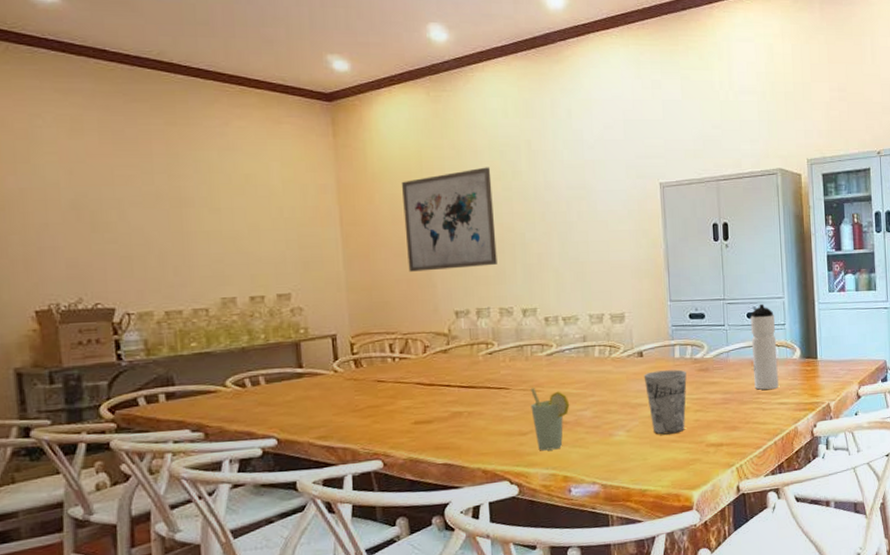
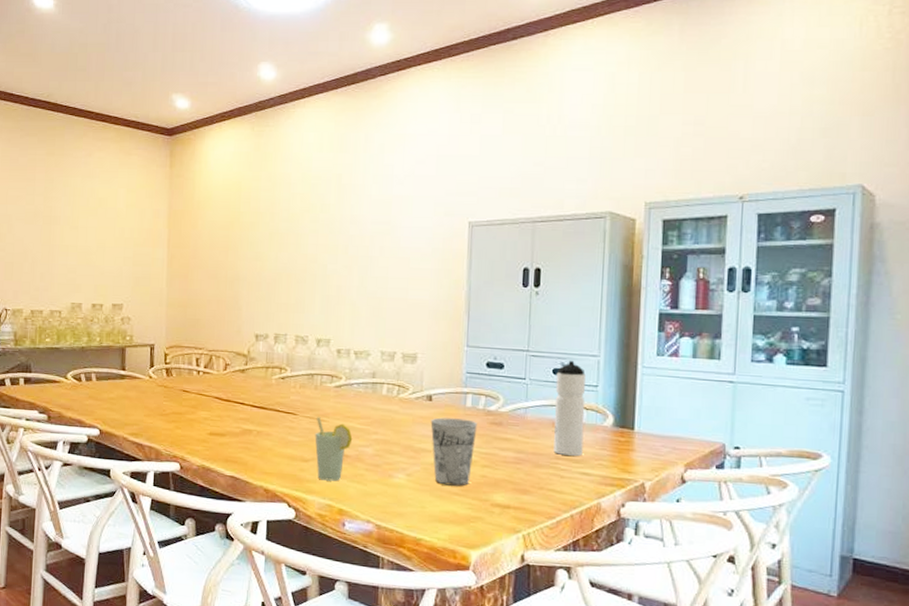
wall art: present [401,167,497,272] -> none [219,199,301,295]

